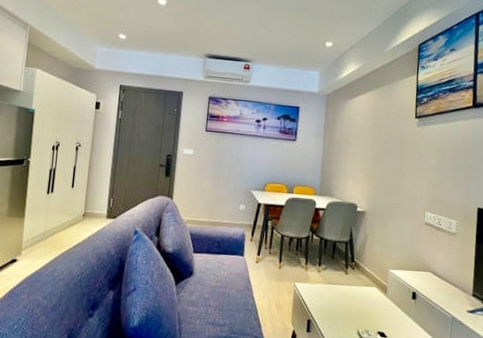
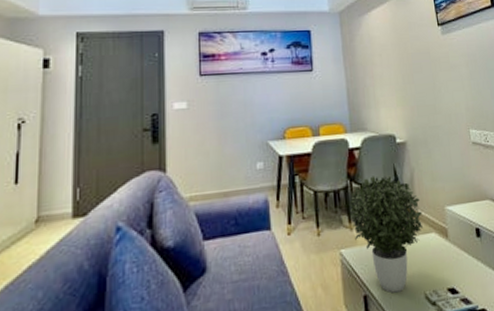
potted plant: none [306,233,368,324] -> present [349,176,424,293]

